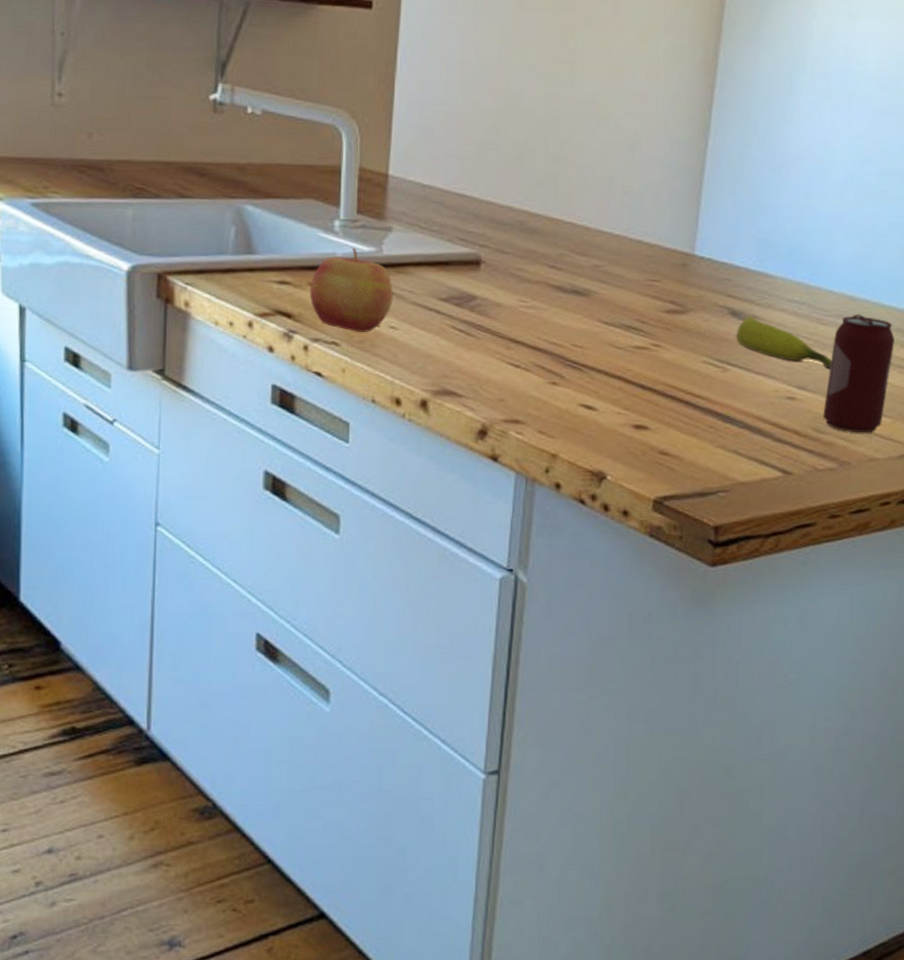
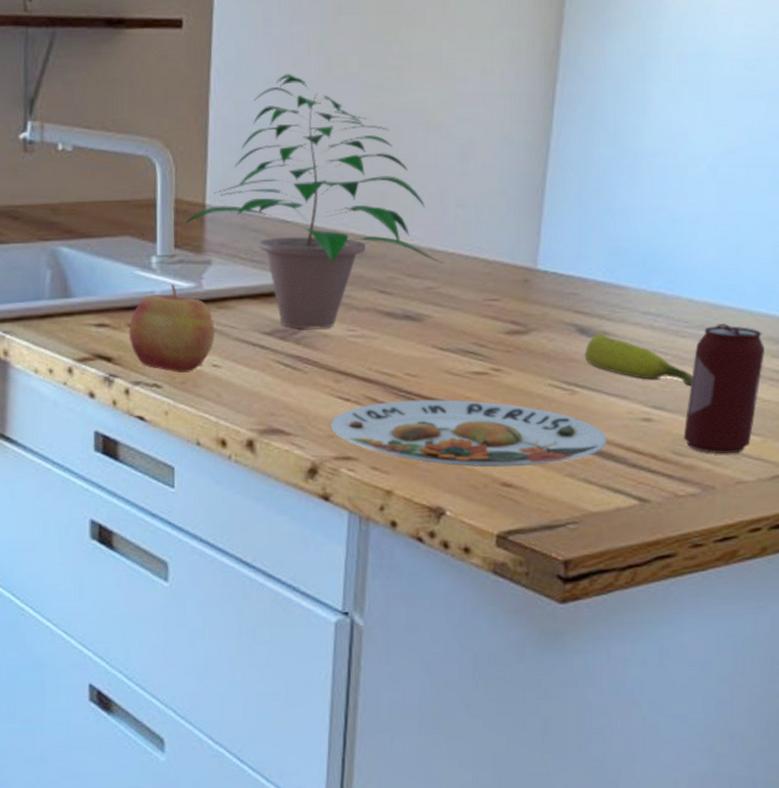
potted plant: none [368,59,611,298] -> present [185,74,445,329]
plate: none [501,370,755,437] -> present [330,400,607,468]

